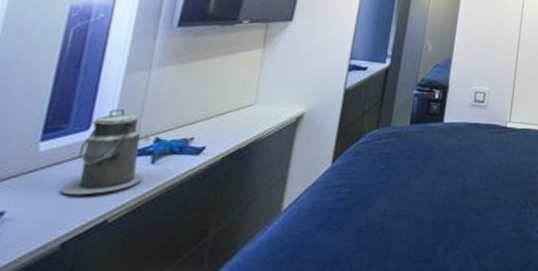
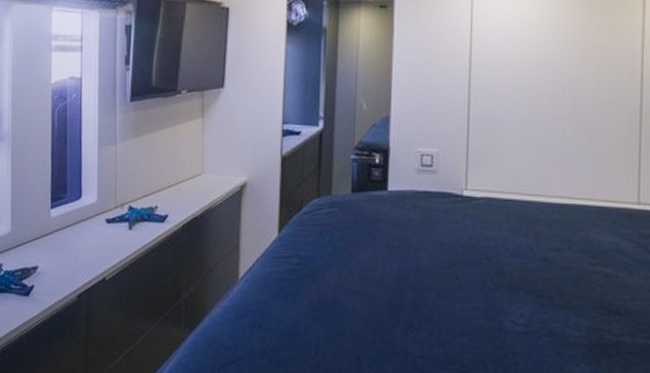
canister: present [59,108,143,196] -> none [70,179,125,256]

